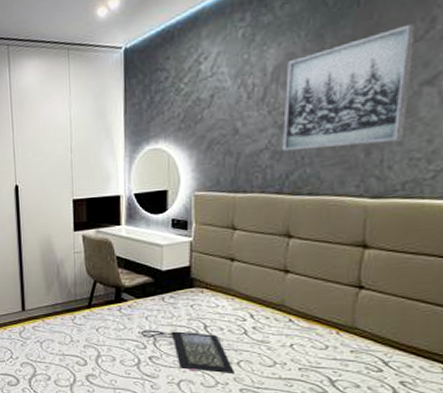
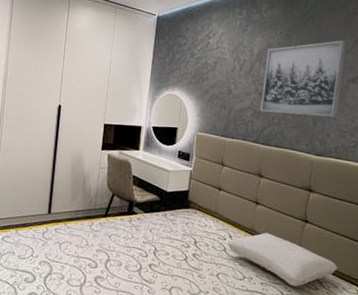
clutch bag: present [141,330,234,375] -> none [145,240,214,285]
pillow: none [247,307,412,370] -> present [226,233,338,287]

